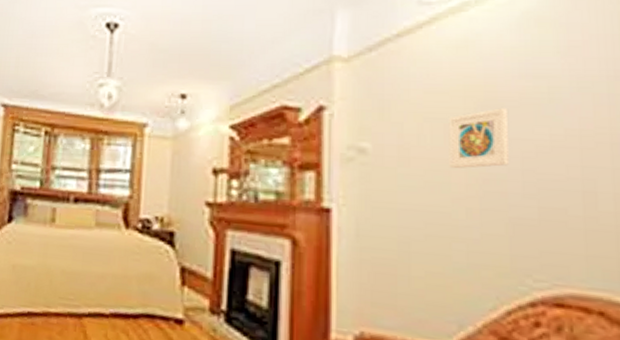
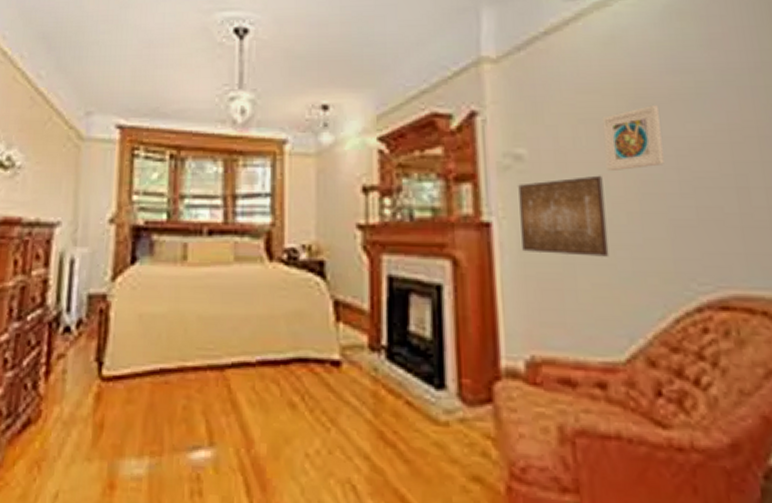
wall art: none [360,171,445,248] -> present [518,175,610,257]

